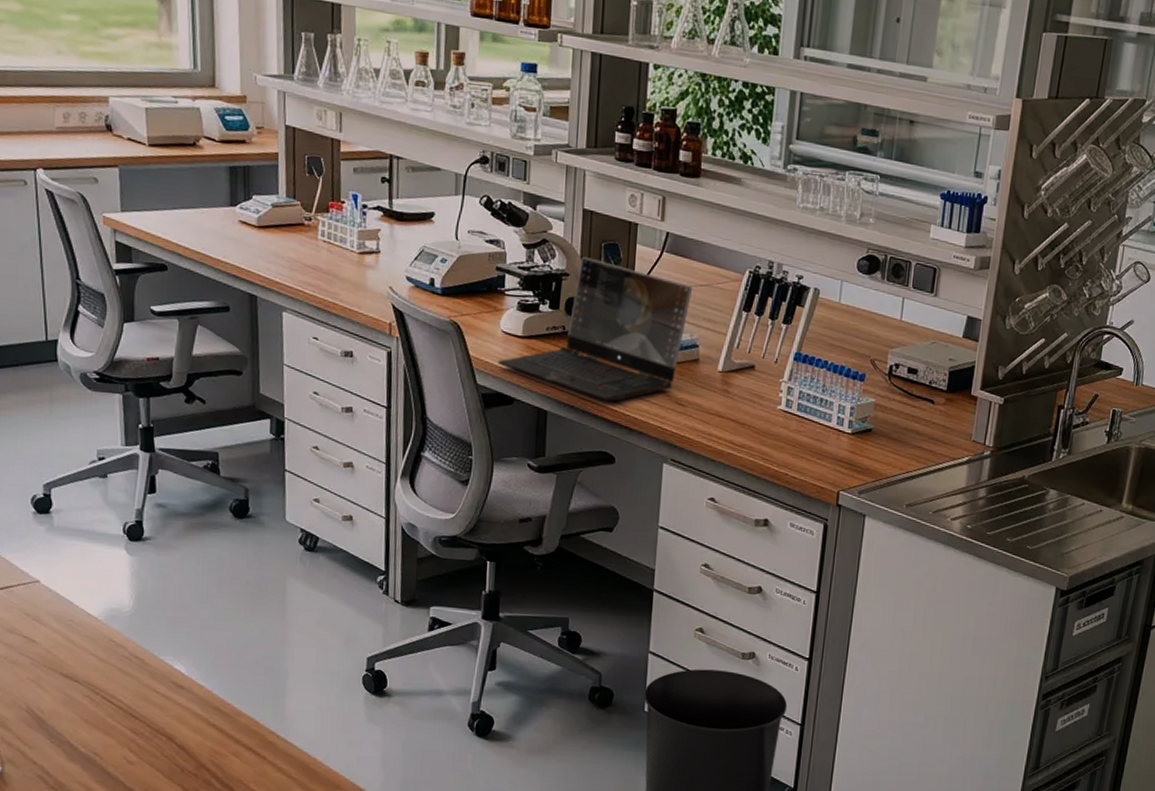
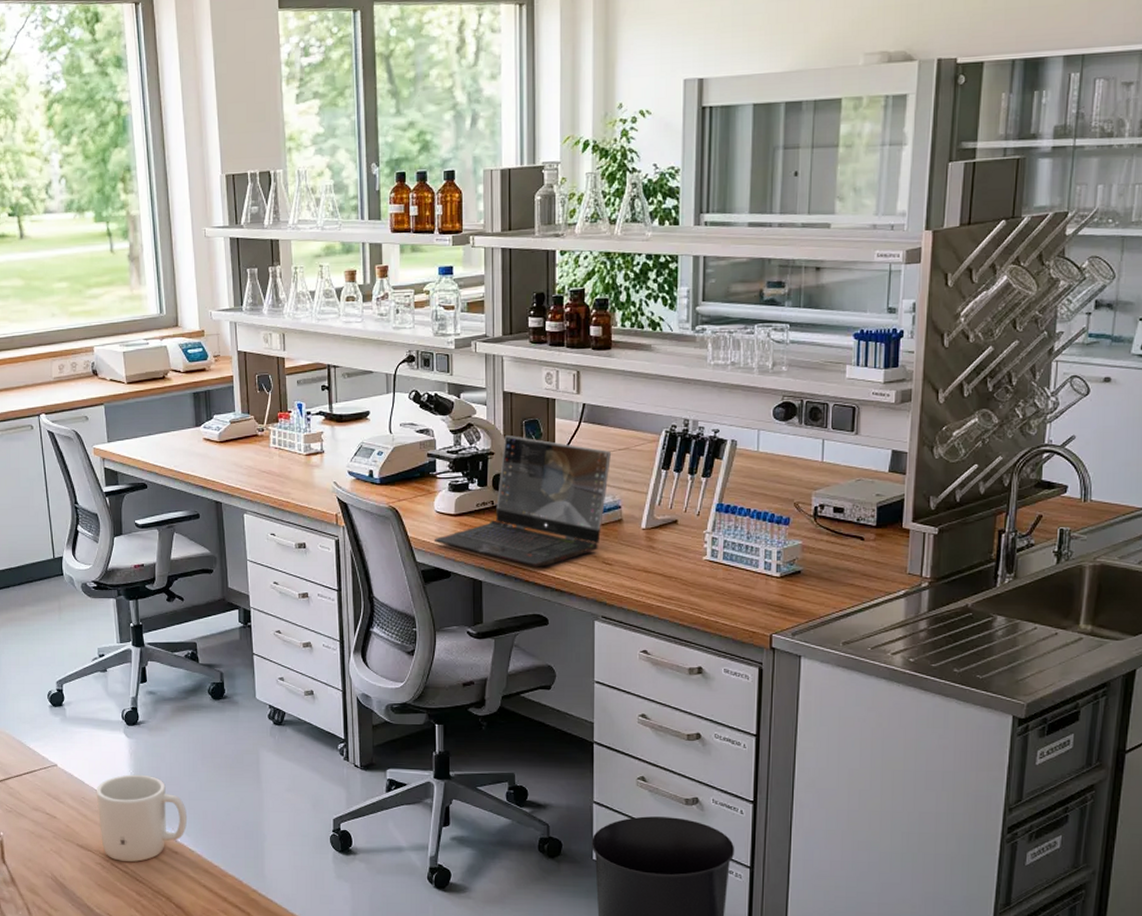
mug: none [87,596,198,696] -> present [96,774,188,862]

